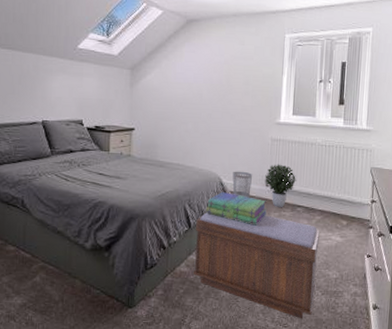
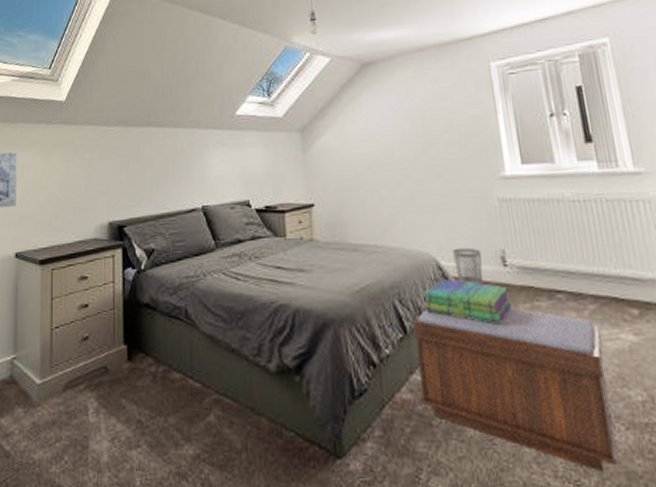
potted plant: present [265,164,297,207] -> none [499,233,547,295]

